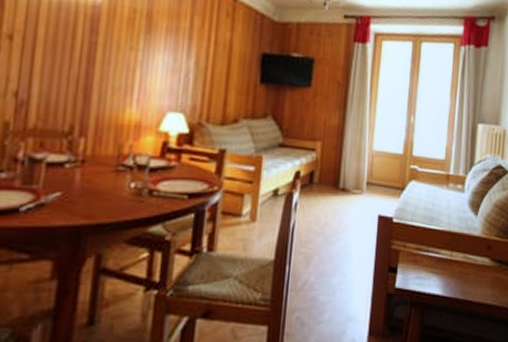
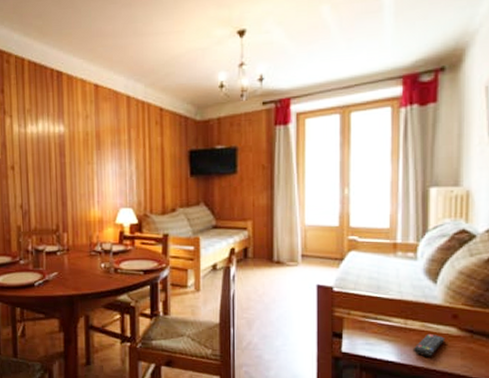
remote control: none [455,265,481,289] -> present [412,333,446,357]

